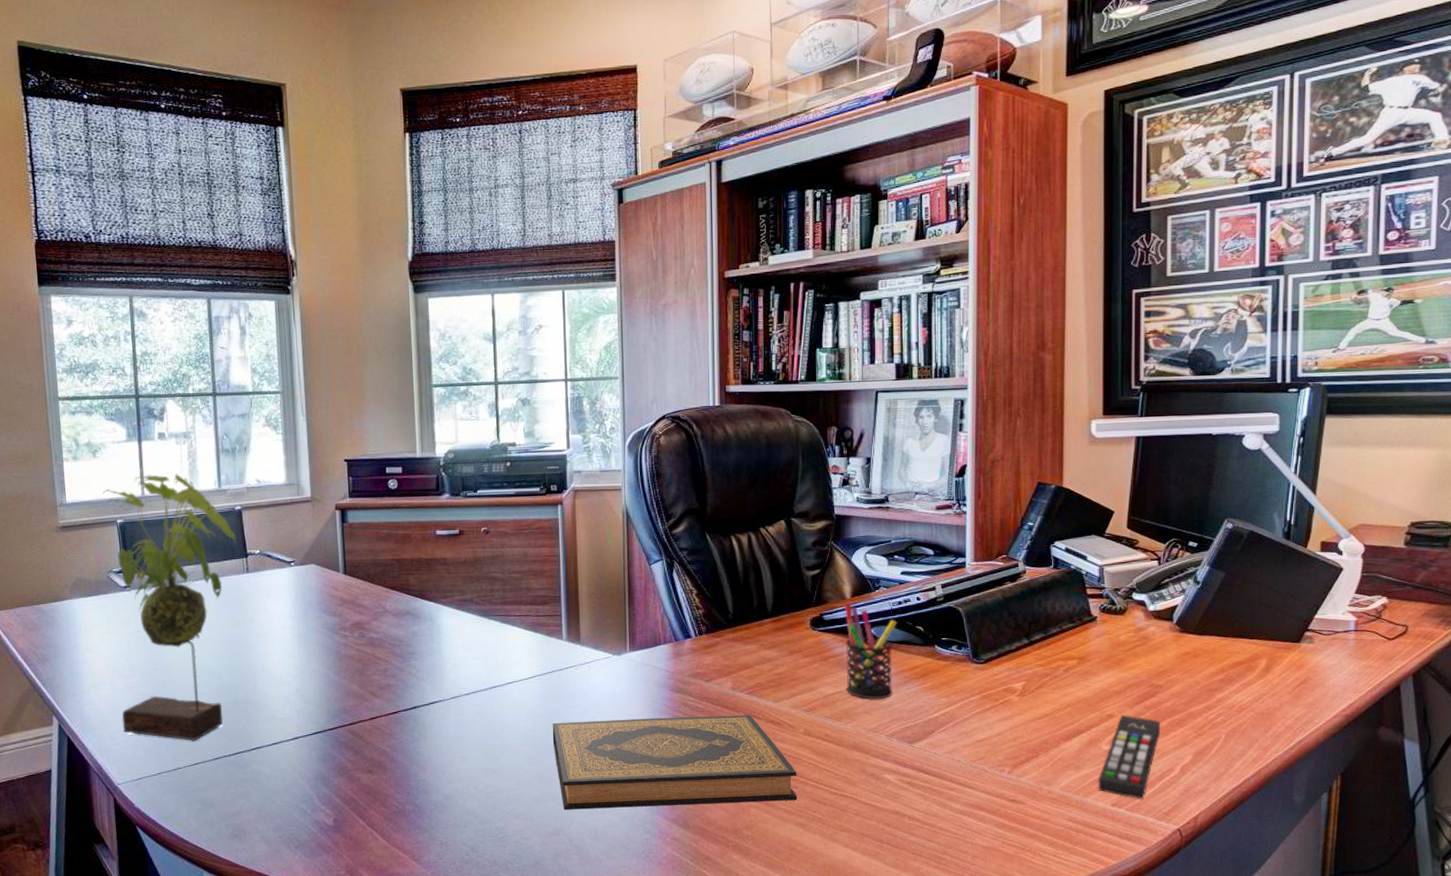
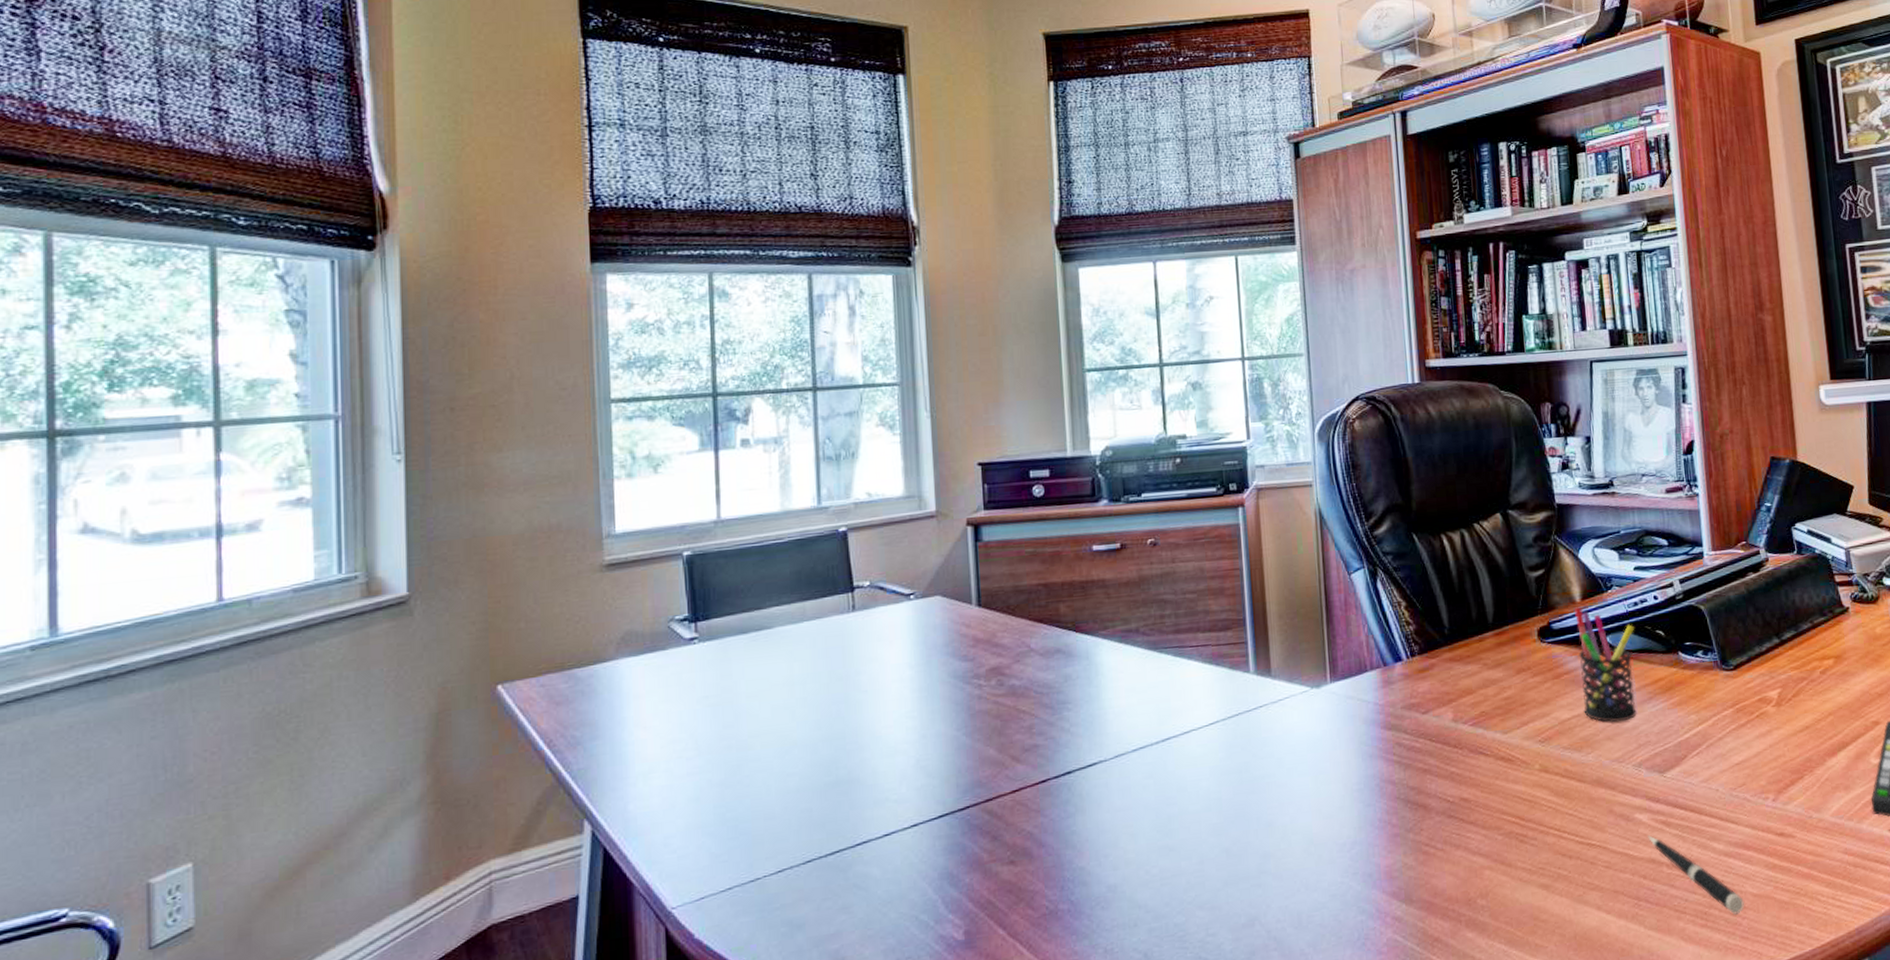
plant: present [103,474,236,742] -> none [665,489,839,841]
hardback book: present [552,714,798,810] -> none [1240,751,1538,893]
pen: none [894,792,974,861] -> present [1648,835,1744,915]

